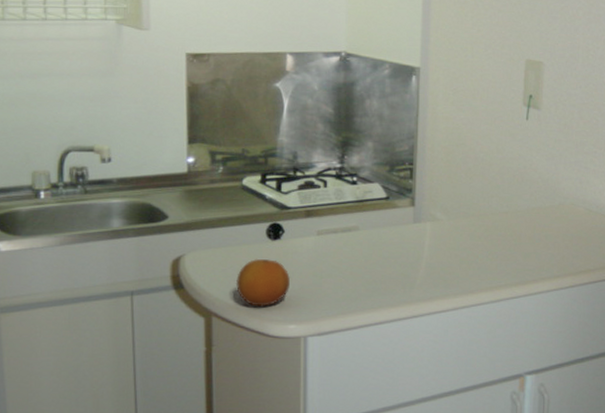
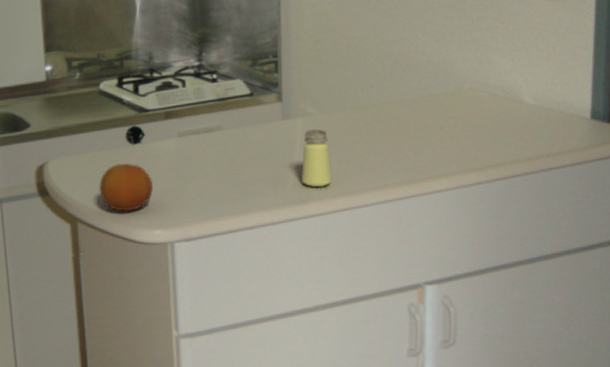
saltshaker: none [428,233,454,286] -> present [301,129,331,187]

